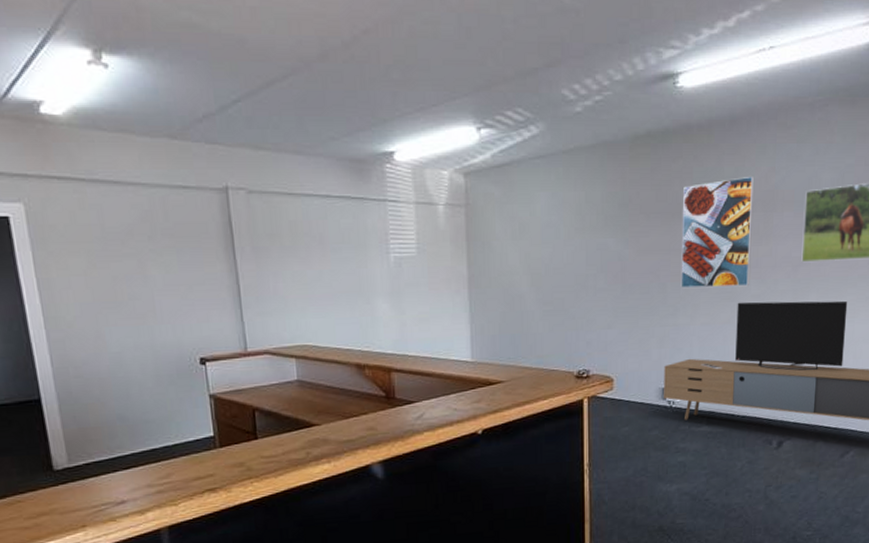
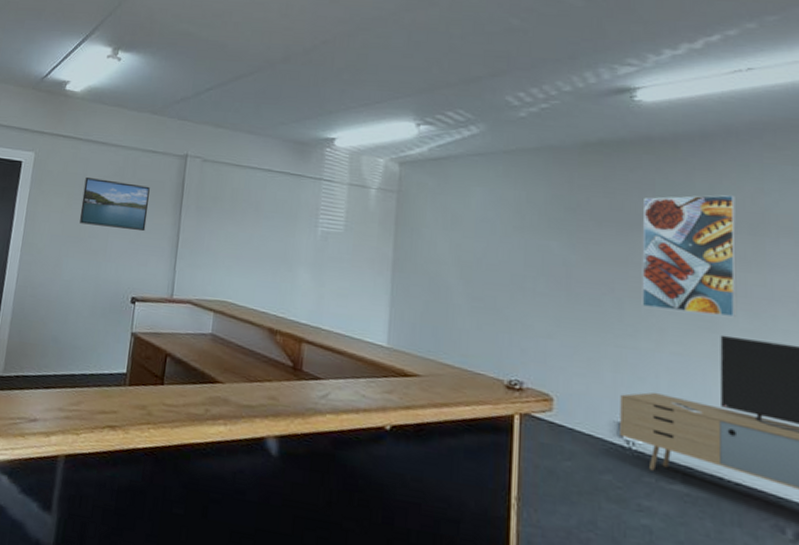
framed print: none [104,228,197,285] -> present [79,177,150,232]

